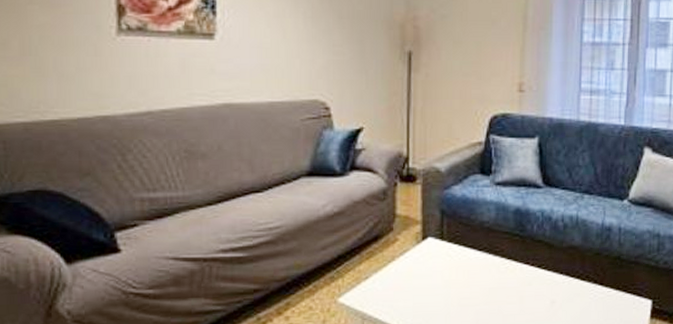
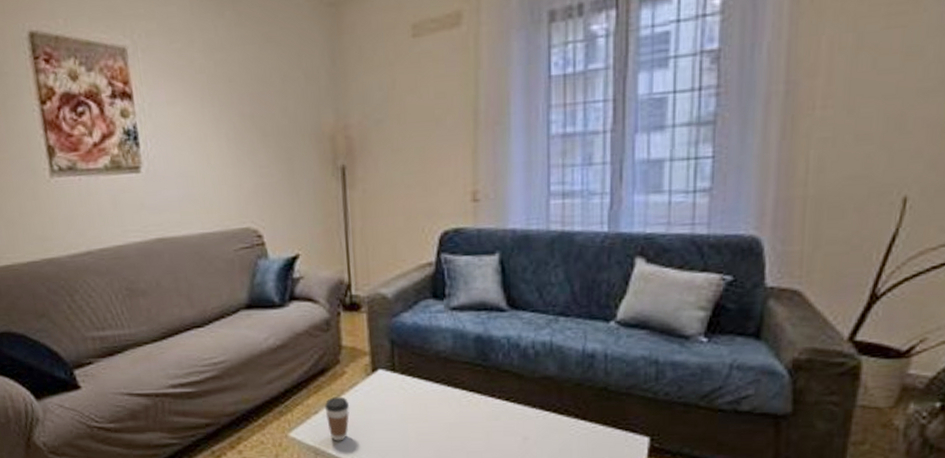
coffee cup: none [375,263,399,306] -> present [324,396,350,441]

